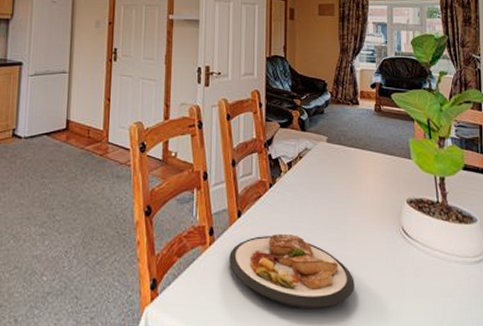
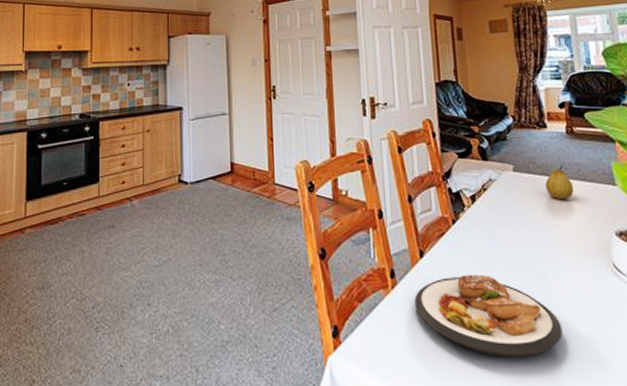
fruit: none [353,139,377,170] -> present [545,165,574,200]

